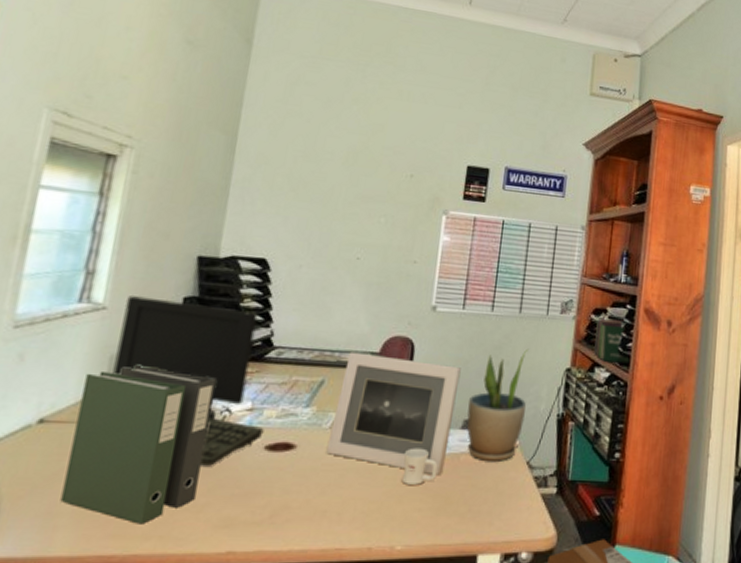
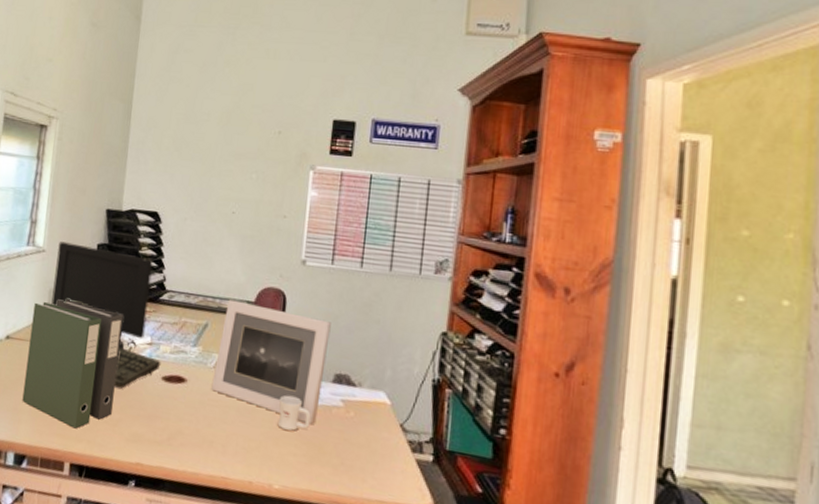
potted plant: present [466,348,529,461] -> none [337,308,400,420]
books: present [594,319,630,364] -> none [474,281,517,333]

